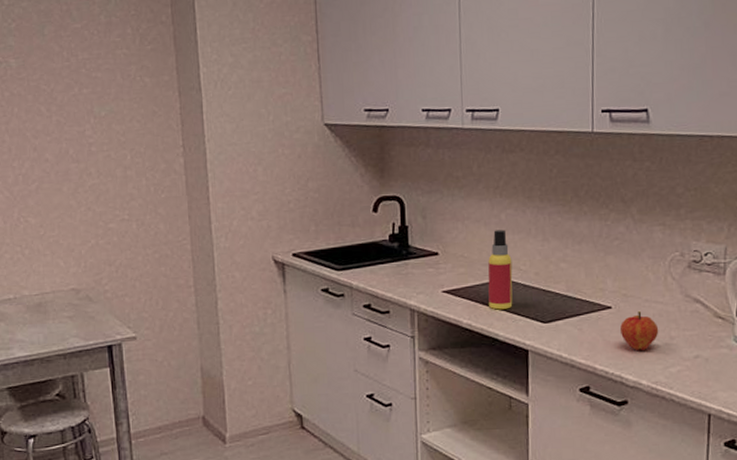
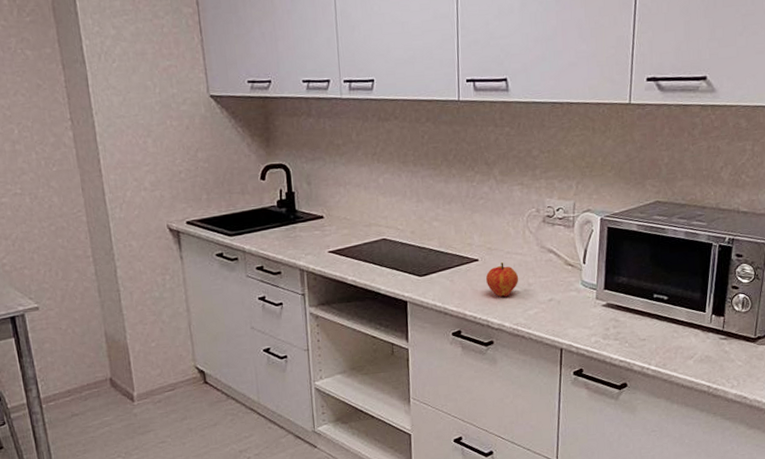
spray bottle: present [488,229,513,310] -> none [369,193,392,267]

